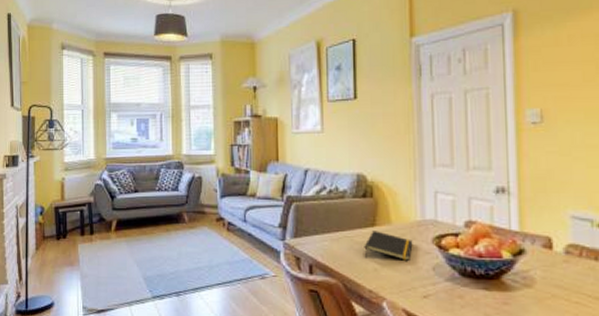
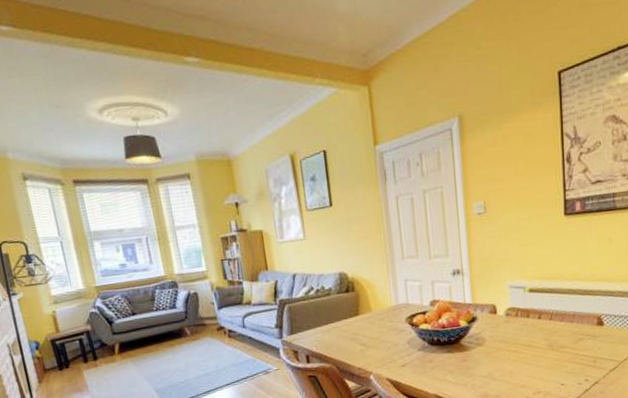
notepad: present [364,231,413,261] -> none [351,318,391,343]

